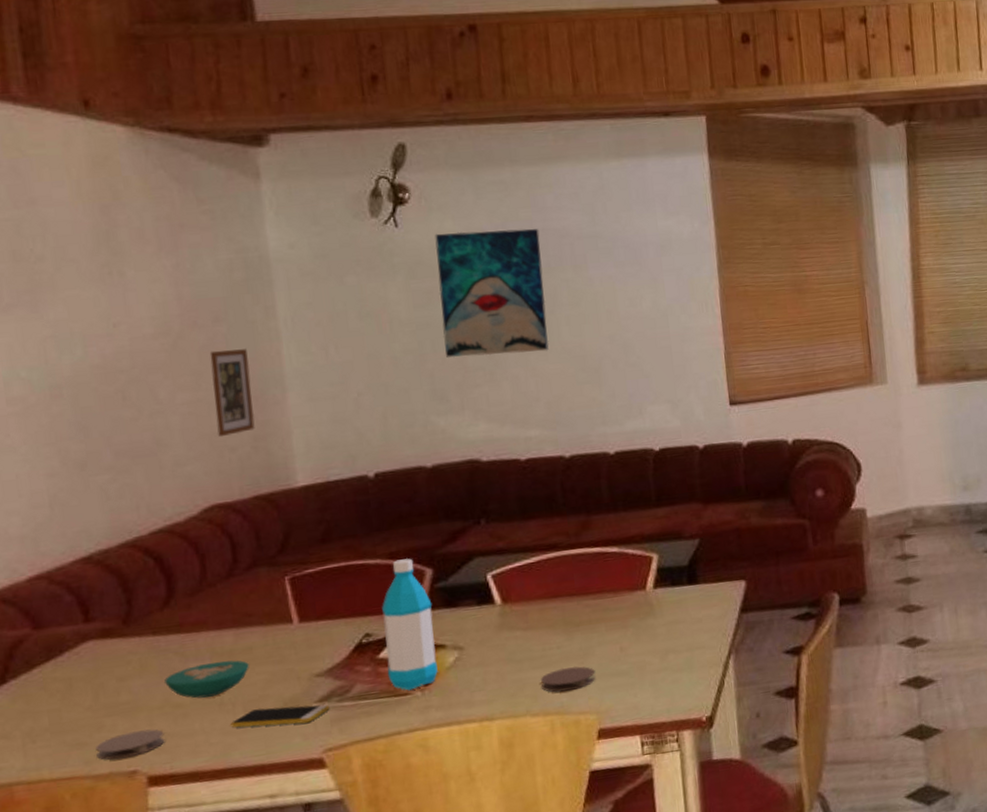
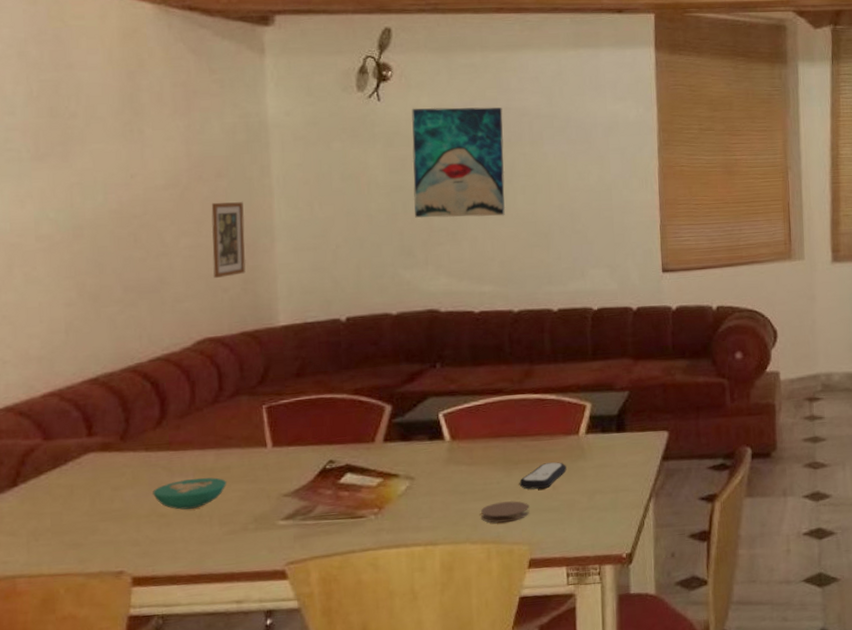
coaster: present [96,729,165,760] -> none [89,535,149,561]
smartphone: present [230,704,330,728] -> none [207,522,294,538]
water bottle: present [382,558,438,691] -> none [345,395,391,514]
remote control: none [582,621,635,653] -> present [519,462,567,490]

